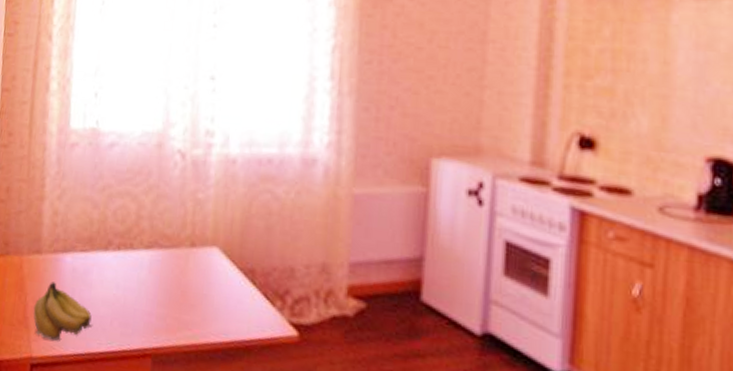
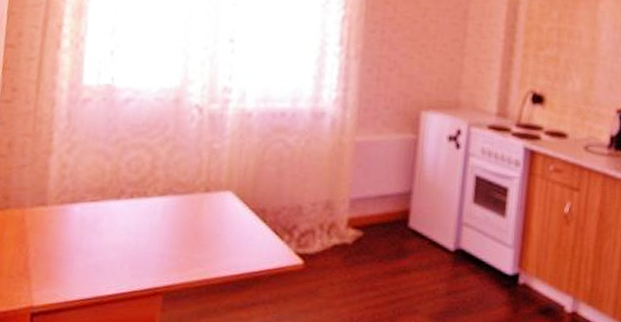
fruit: present [33,281,92,341] -> none [35,232,101,288]

